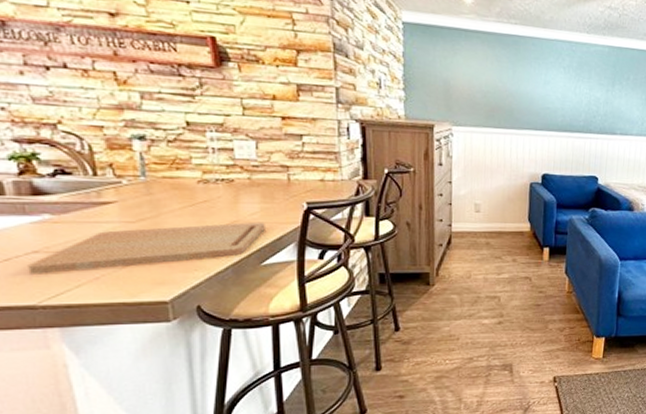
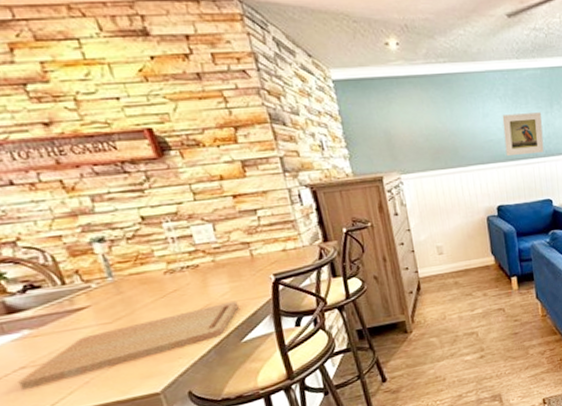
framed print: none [560,85,602,129] -> present [502,112,544,157]

